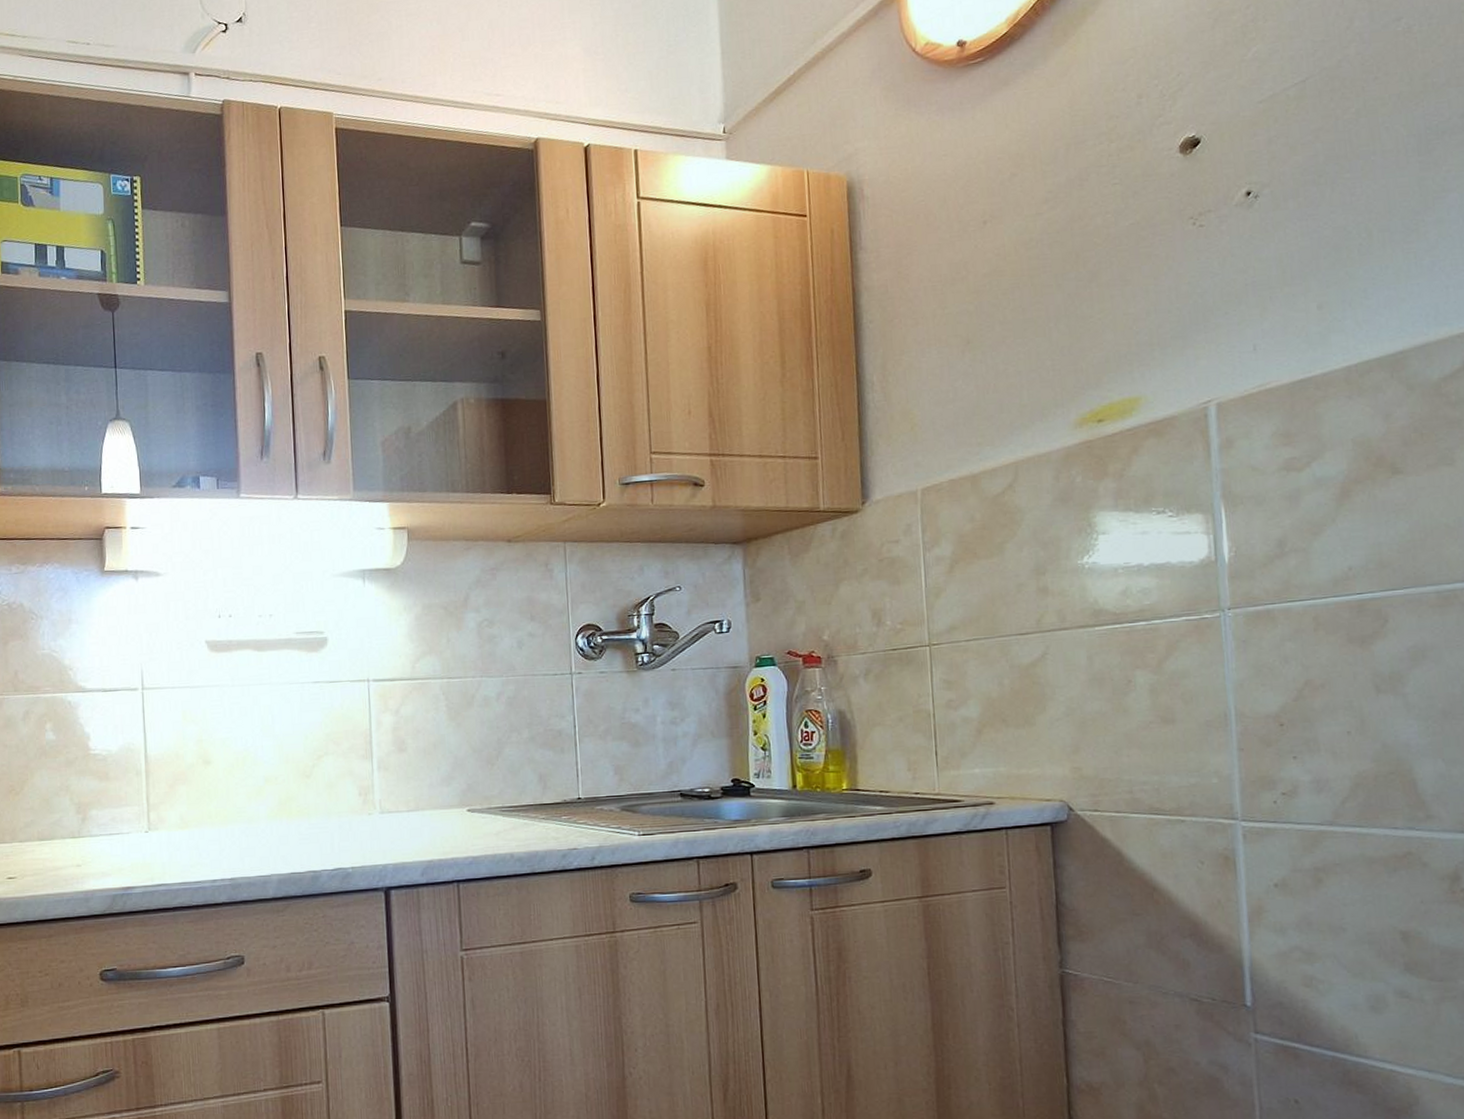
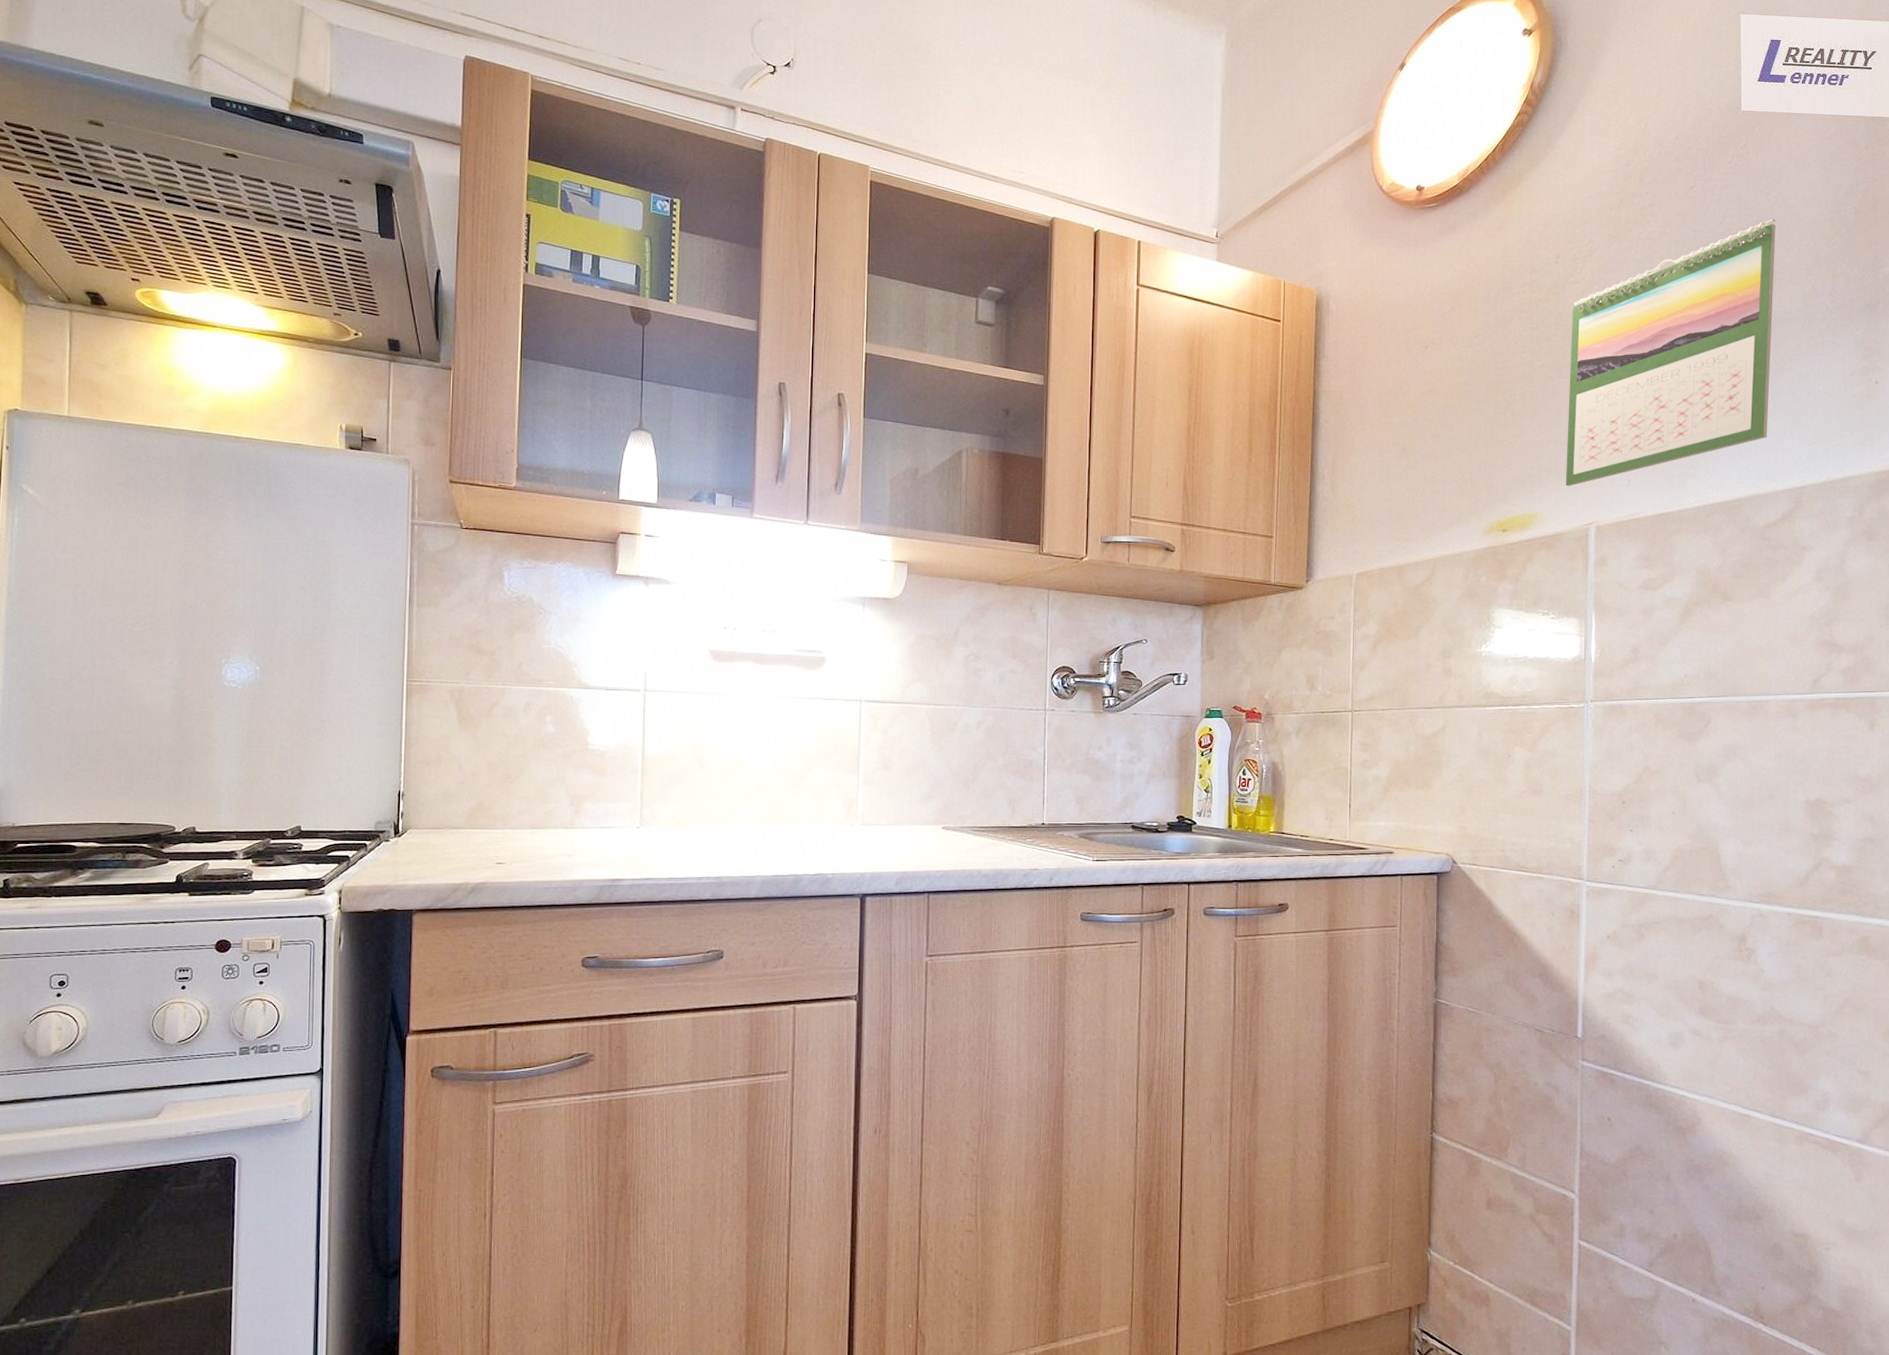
calendar: none [1163,12,1434,361] -> present [1565,218,1776,487]

